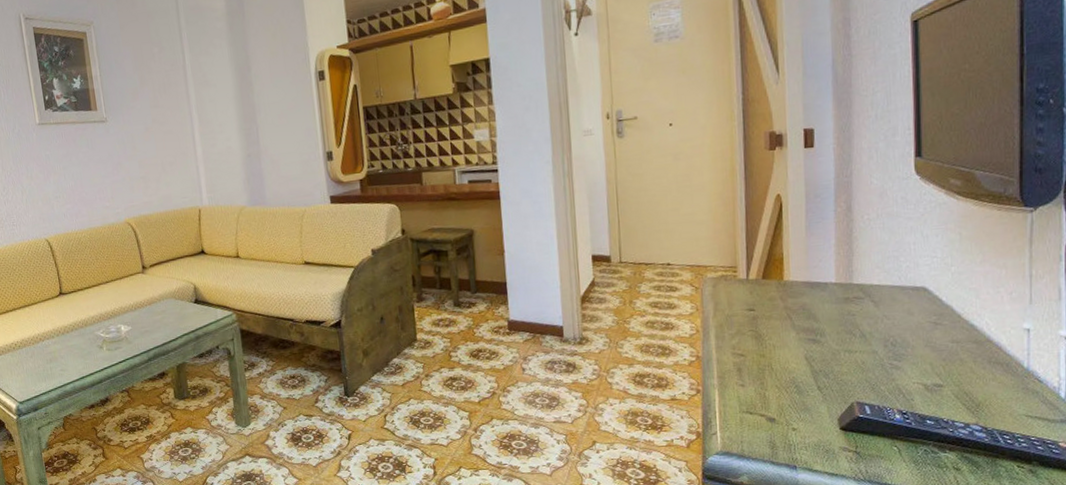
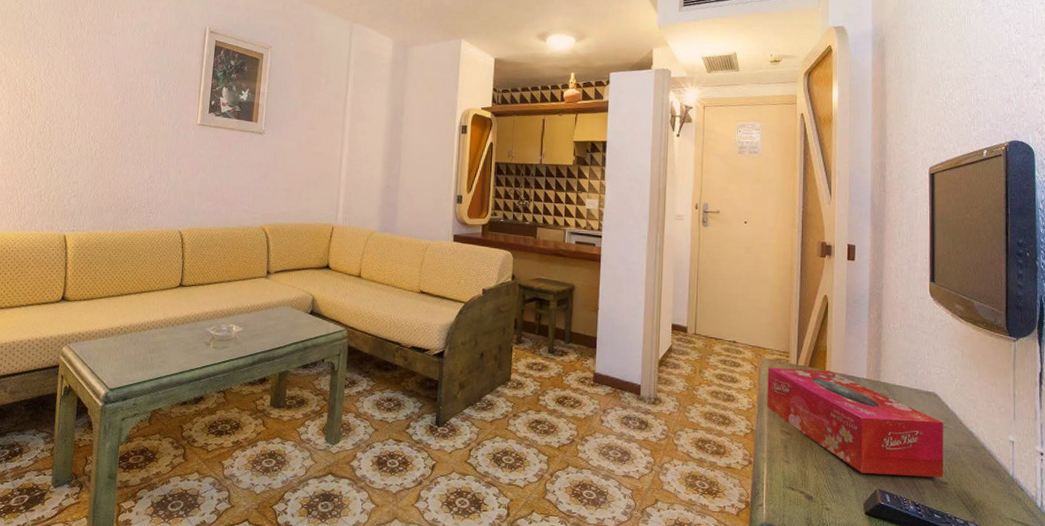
tissue box: none [711,280,938,387] -> present [767,367,944,477]

